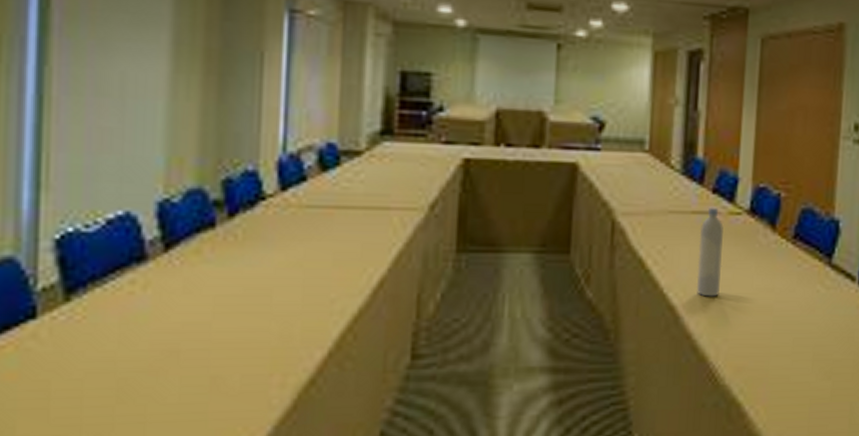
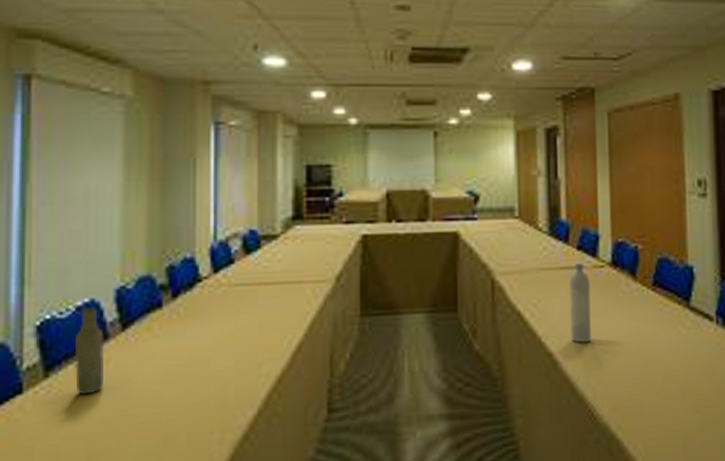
bottle: none [103,221,143,324] -> present [74,307,105,395]

